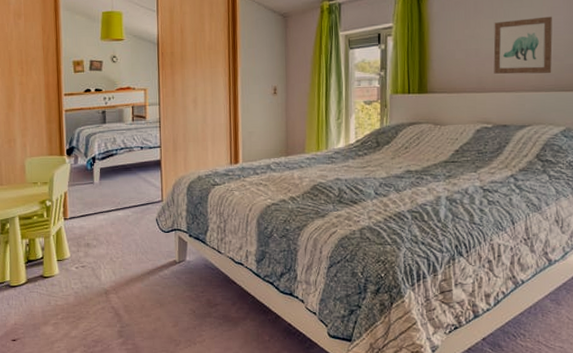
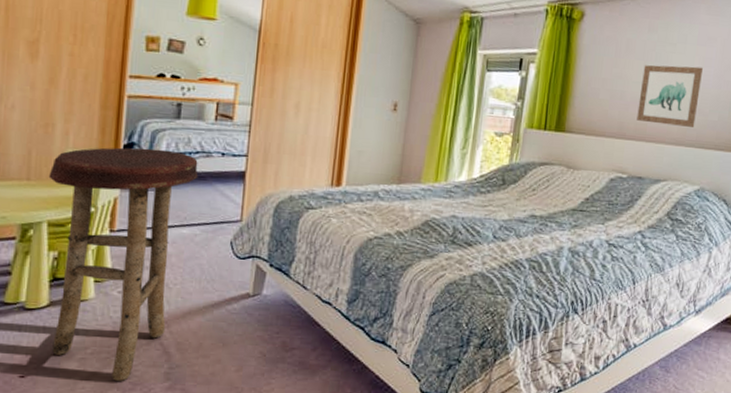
stool: none [15,149,125,340] -> present [48,147,199,381]

